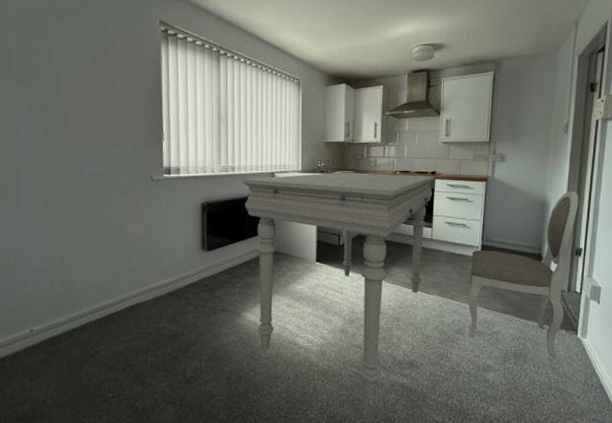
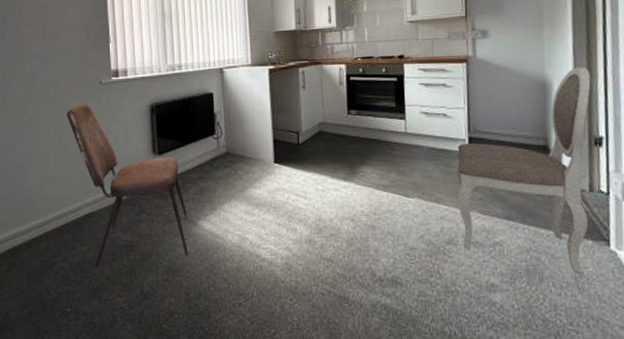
dining chair: none [114,199,233,357] -> present [66,104,188,270]
dining table: present [242,172,435,399] -> none [190,60,404,322]

